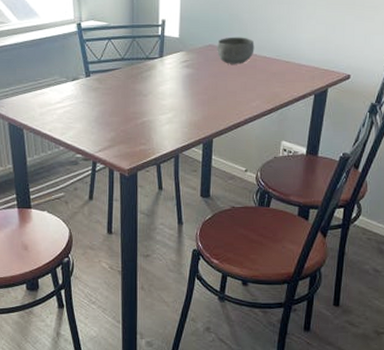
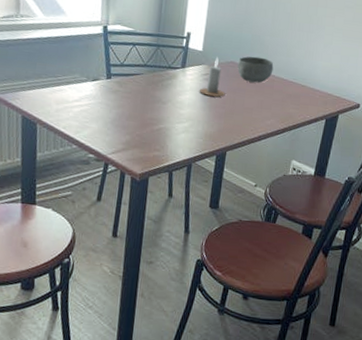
candle: none [179,42,207,83] -> present [199,57,226,97]

